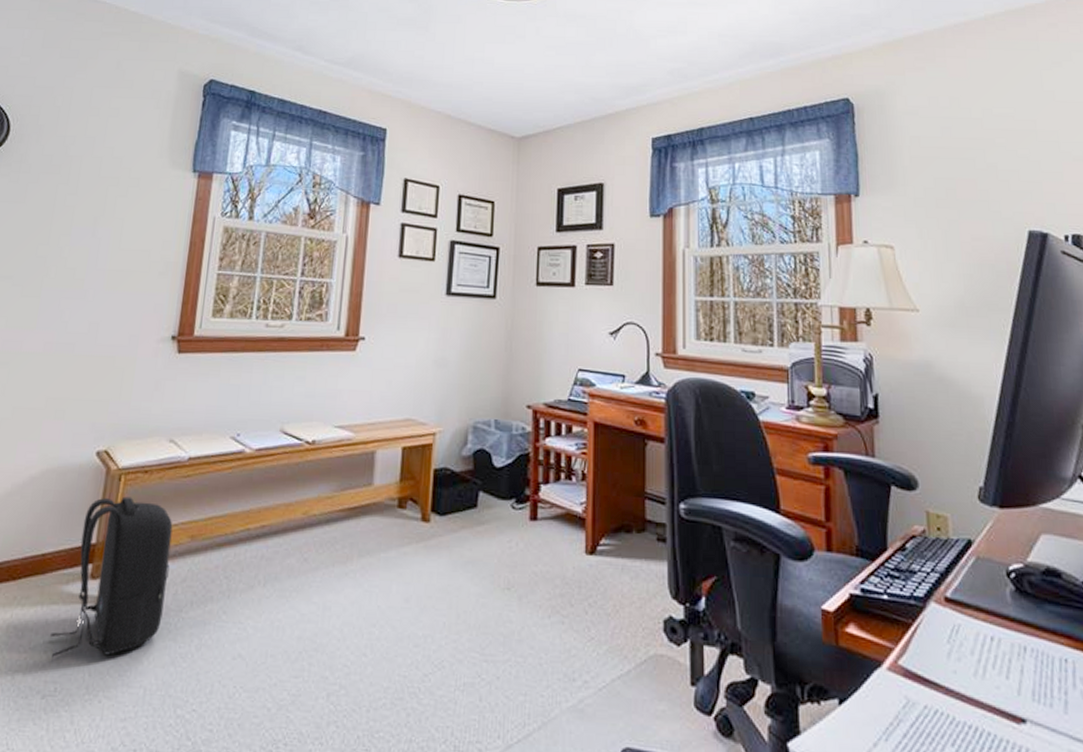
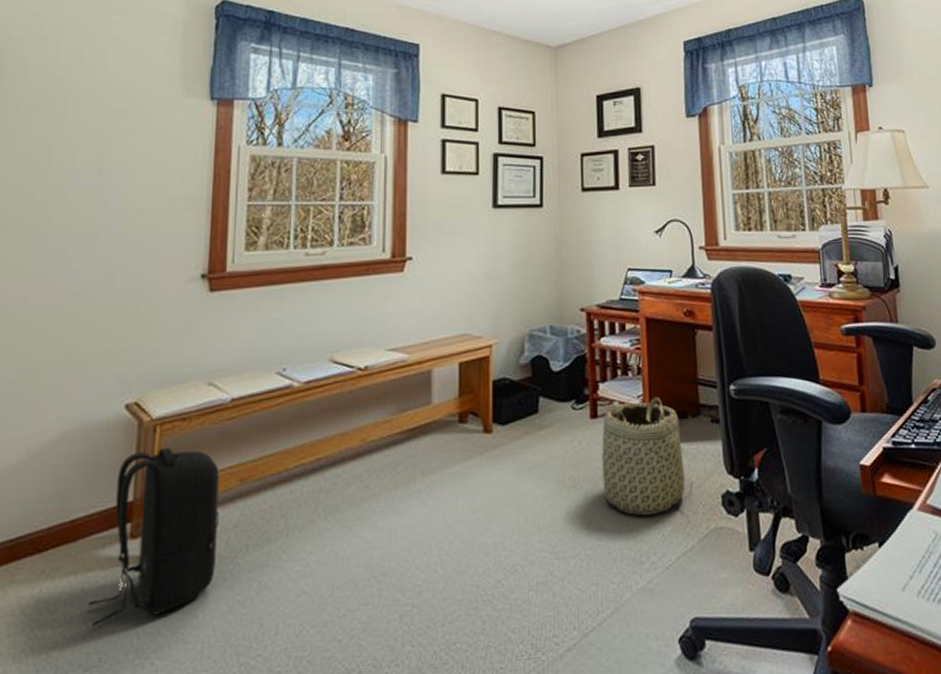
basket: none [538,505,633,631] -> present [602,396,693,516]

